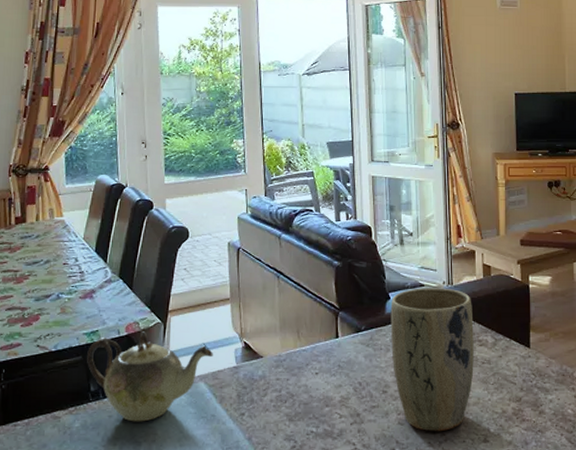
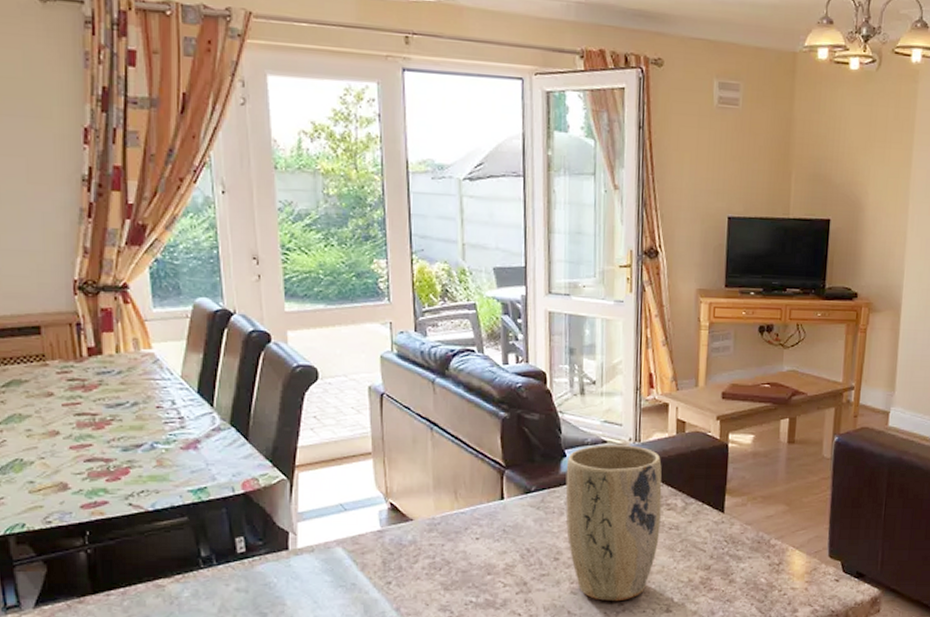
teapot: present [87,331,213,422] -> none [194,489,352,591]

